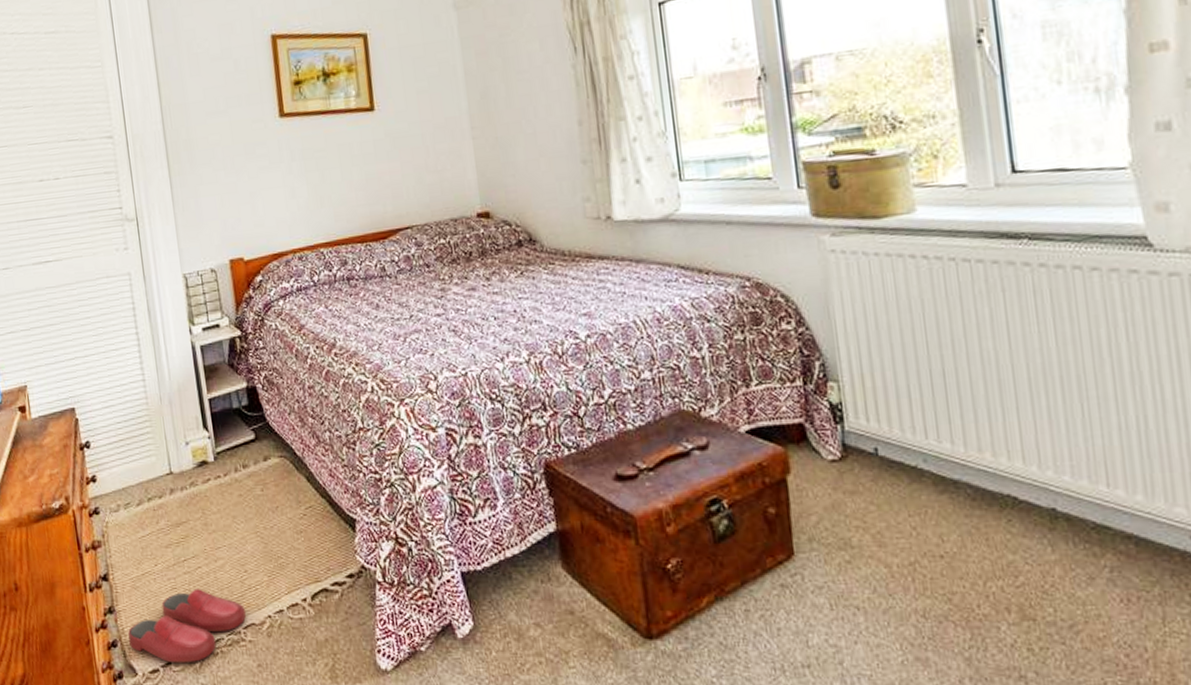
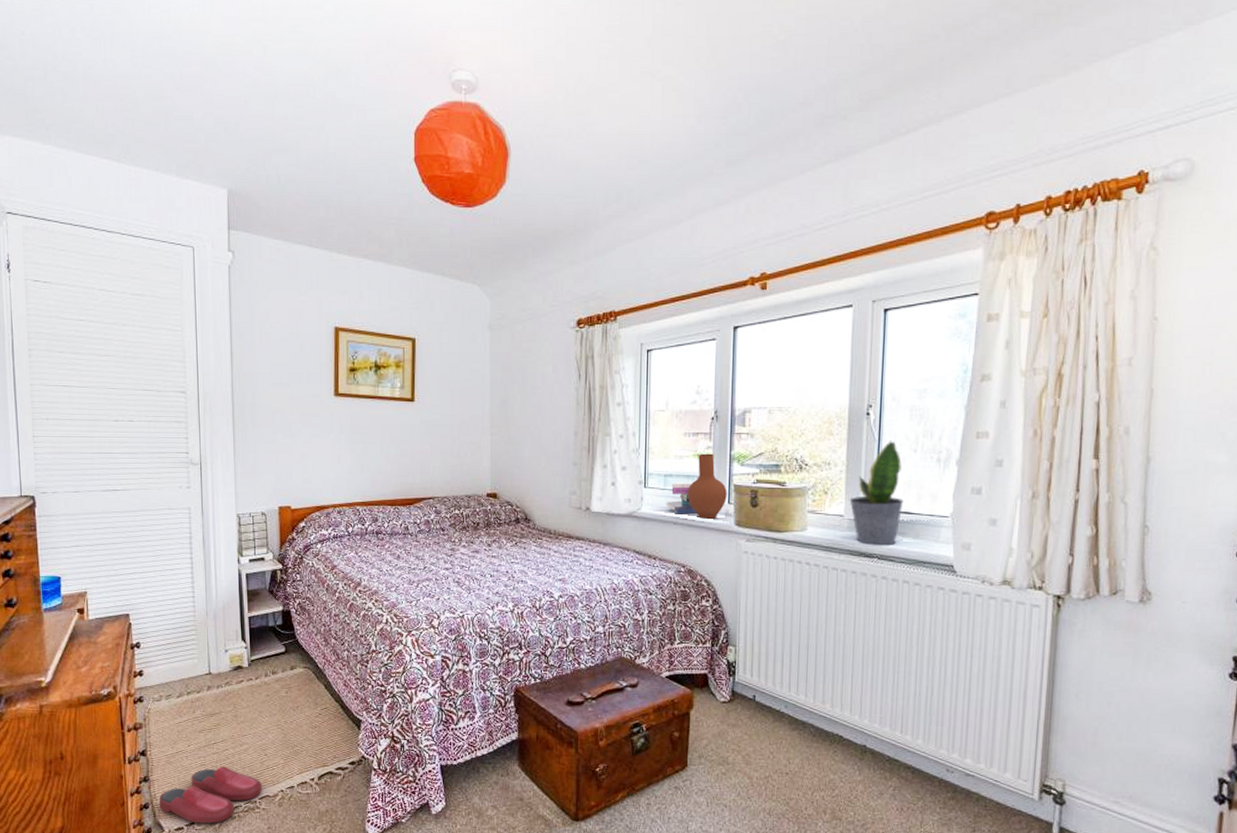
books: none [712,167,756,211] -> present [666,483,697,514]
vase: none [738,124,795,214] -> present [687,453,727,520]
potted plant: none [971,72,1054,223] -> present [849,440,904,546]

